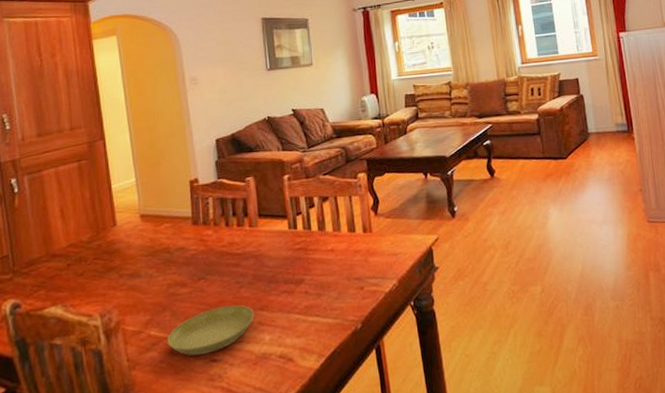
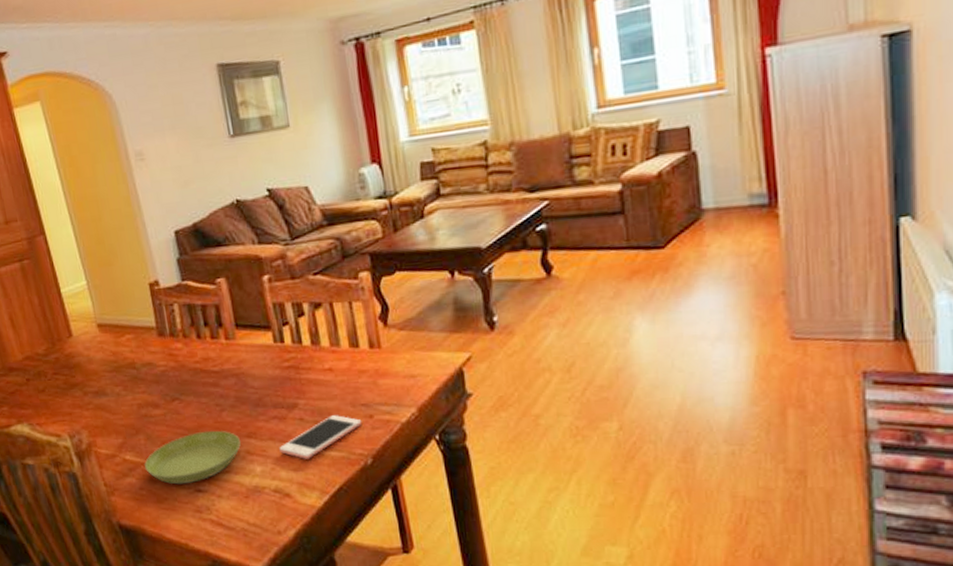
cell phone: none [286,288,355,327] -> present [279,415,362,459]

